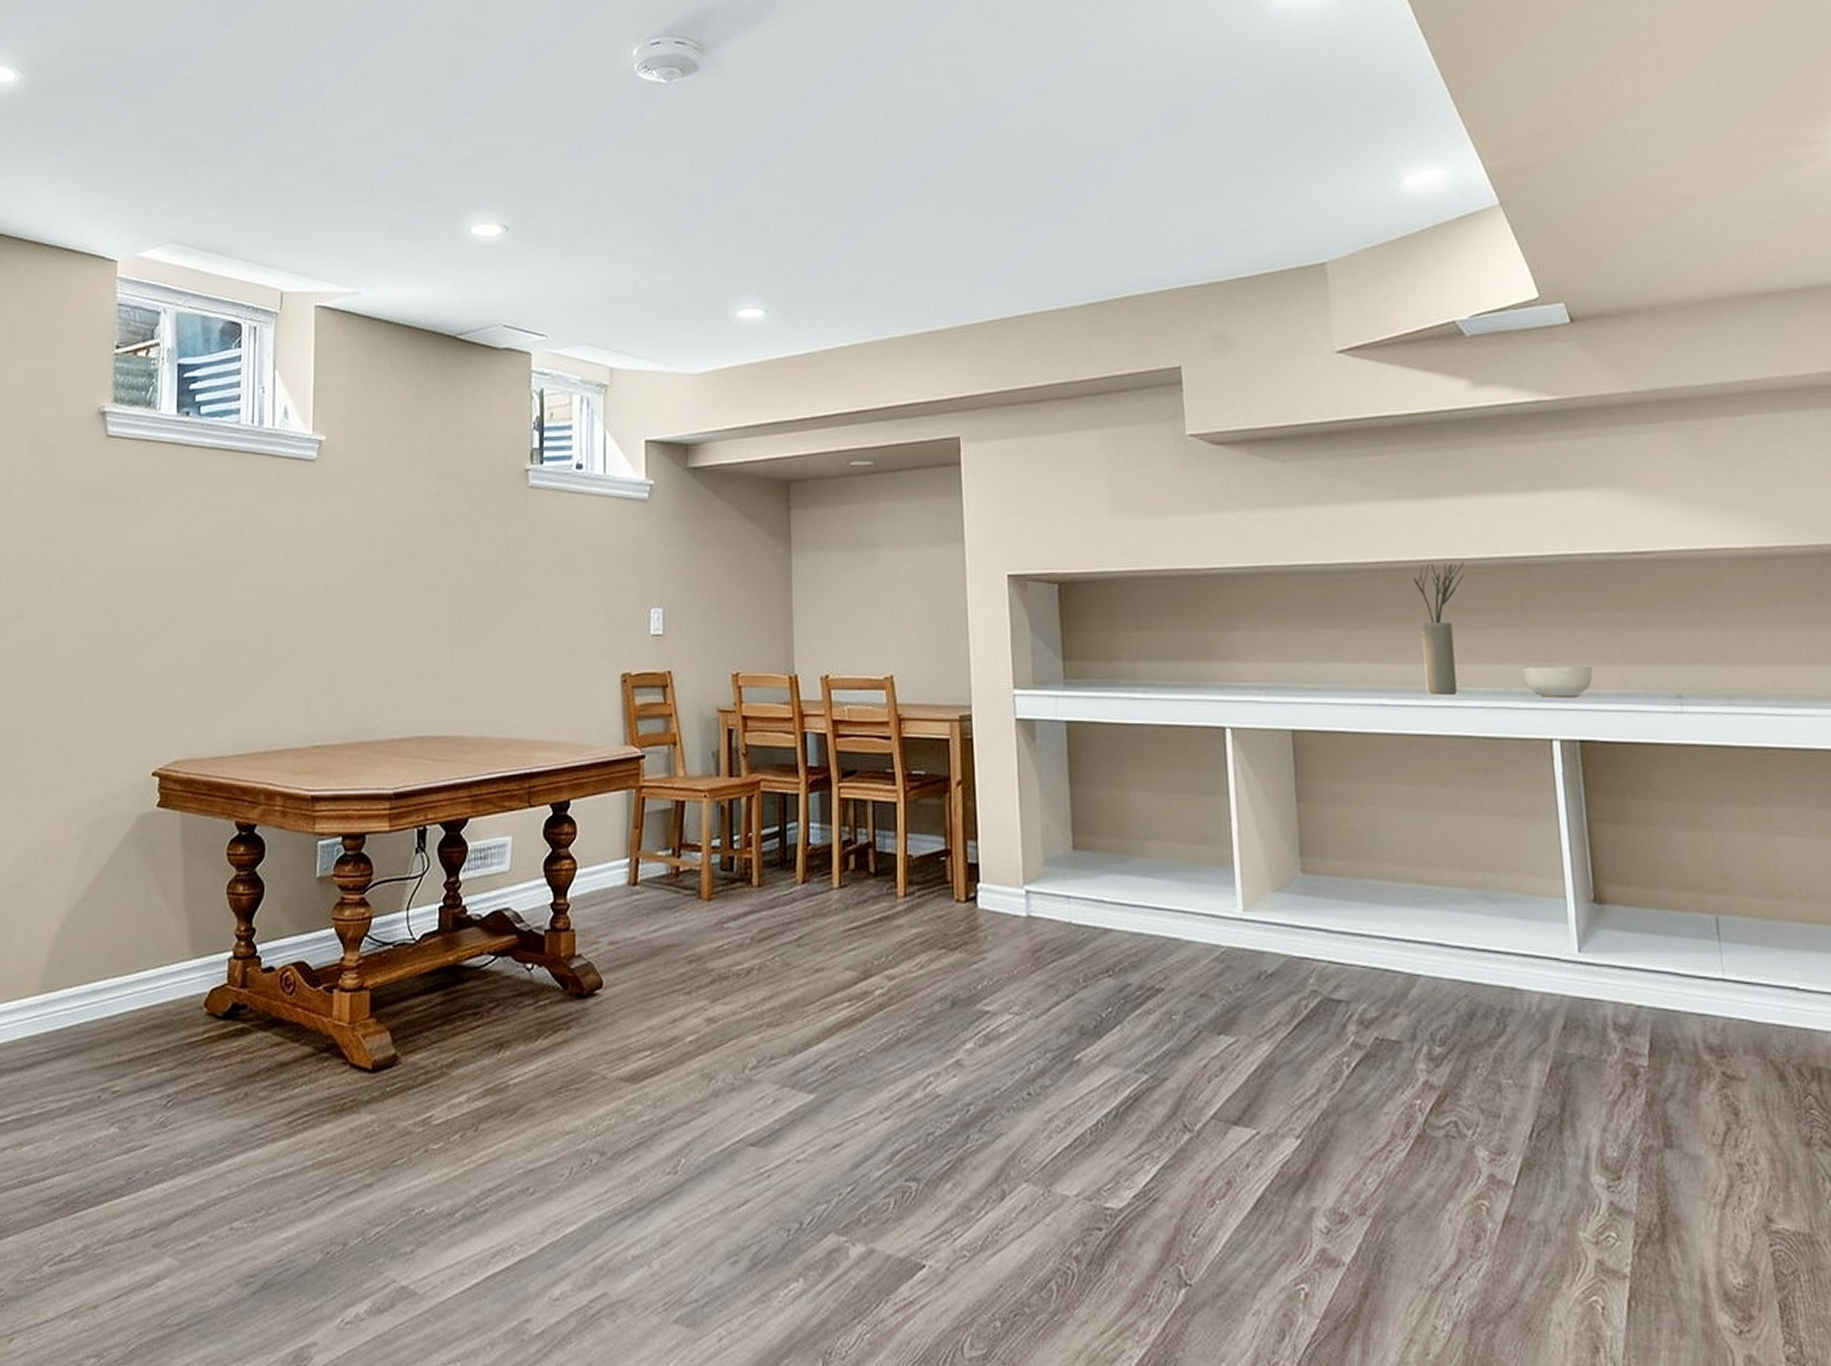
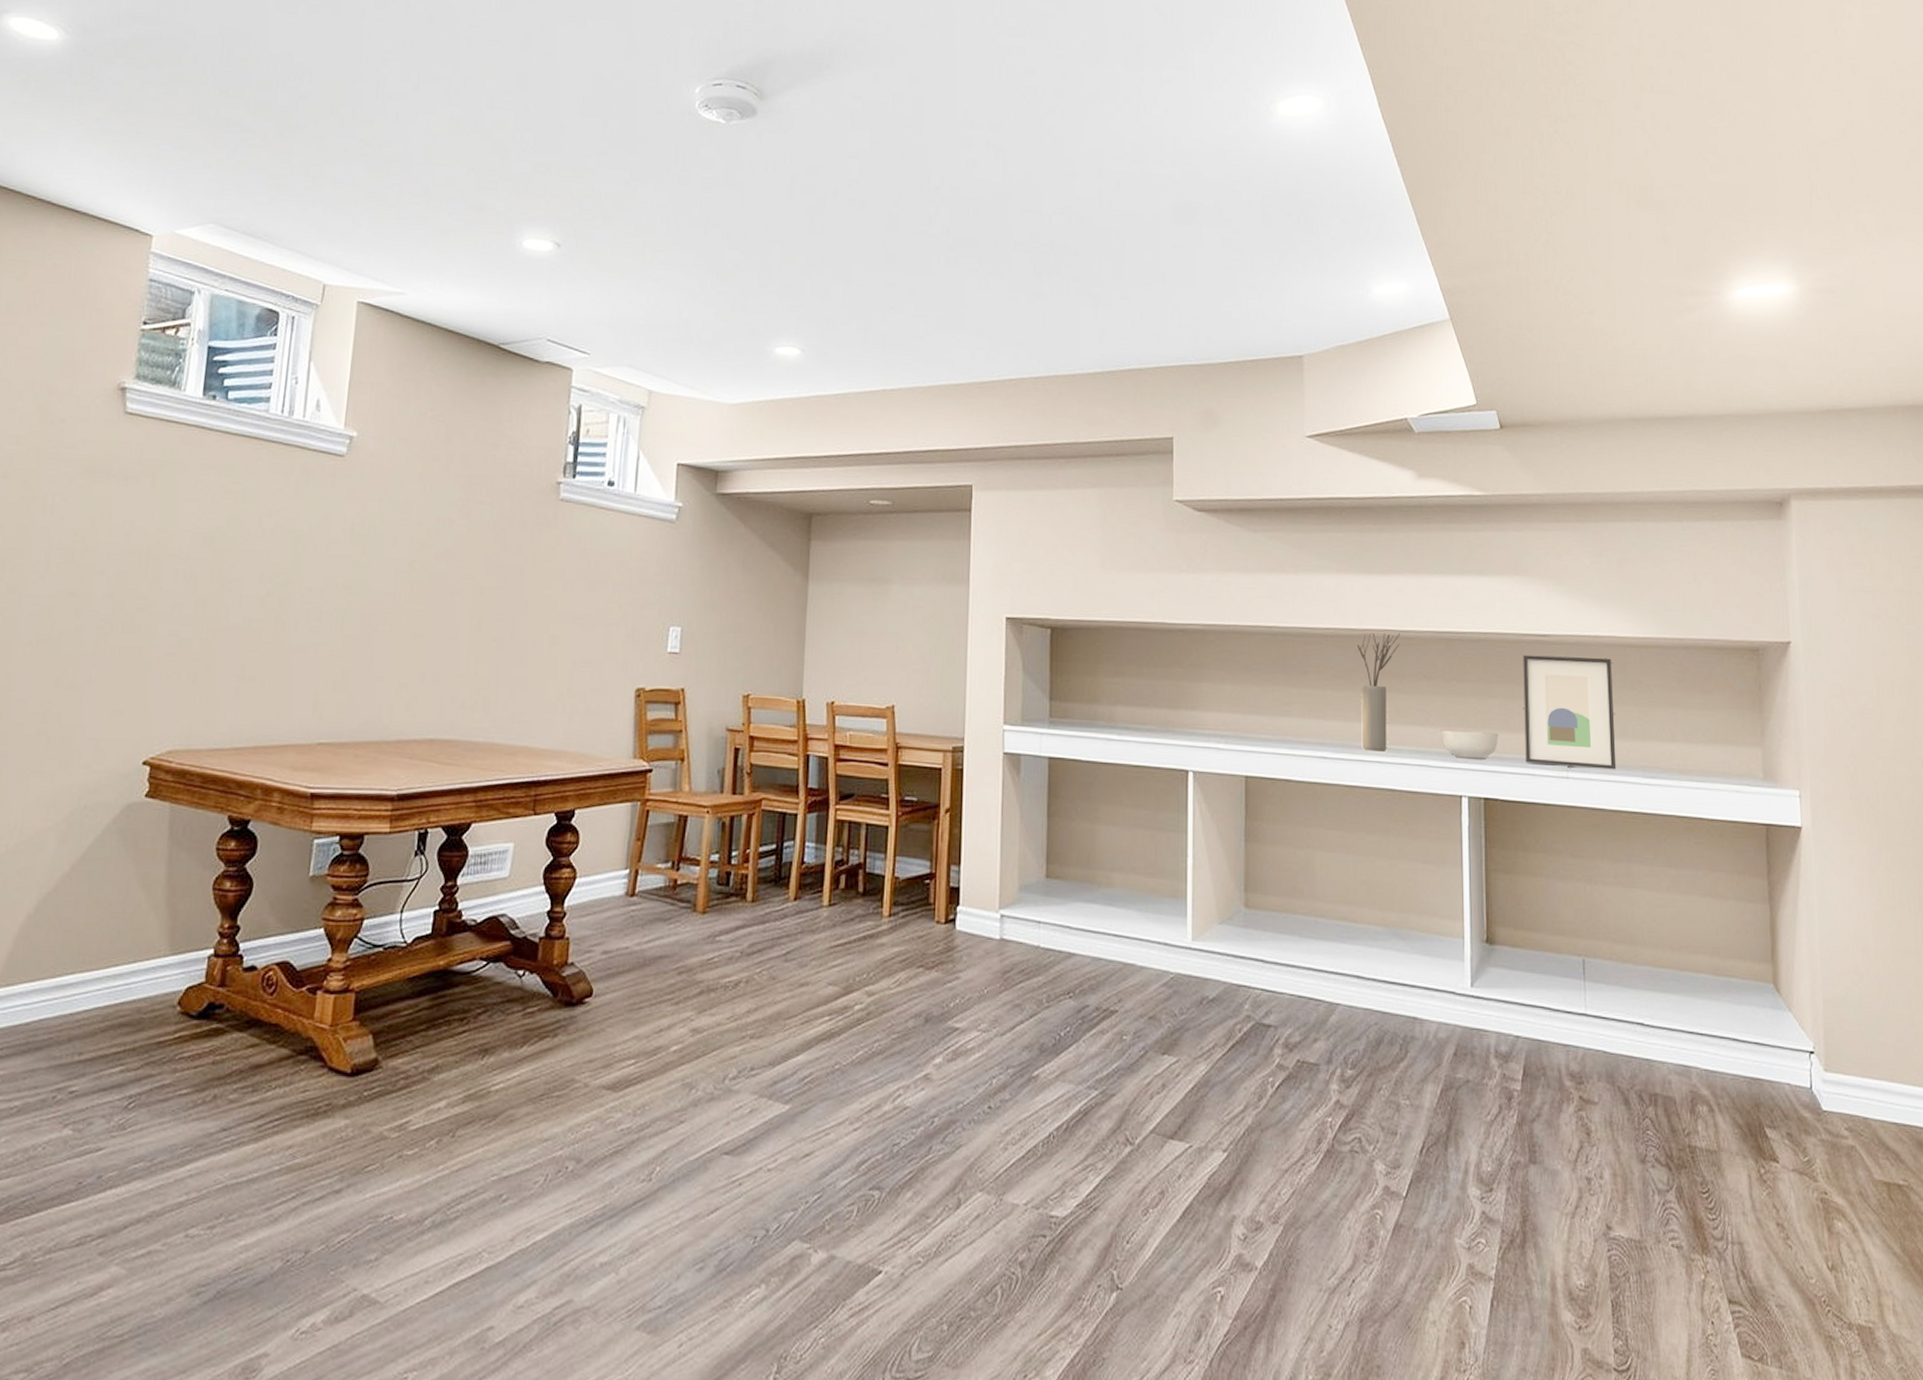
picture frame: none [1616,573,1744,701] -> present [1522,654,1617,770]

